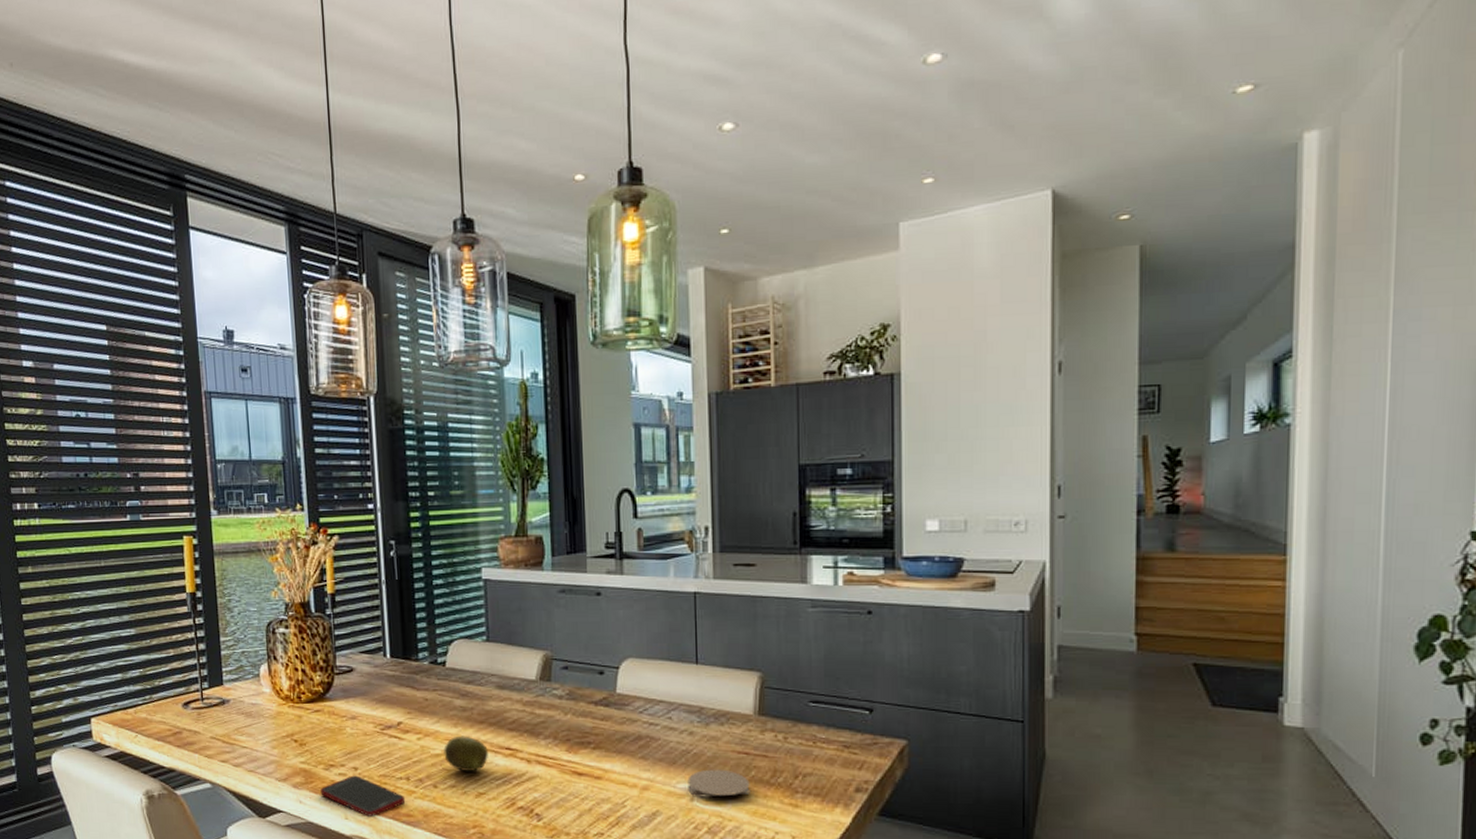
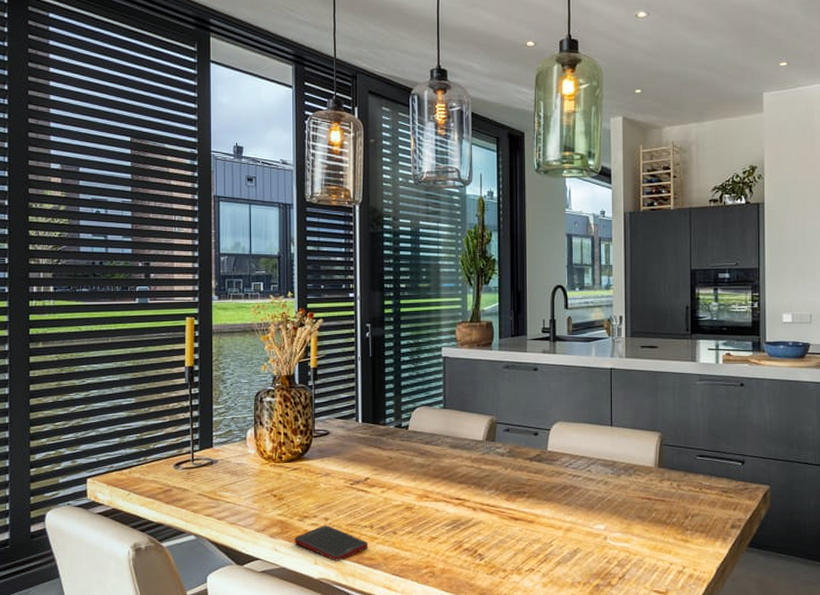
fruit: present [444,735,488,773] -> none [403,488,441,520]
coaster: present [688,769,750,799] -> none [602,512,651,537]

